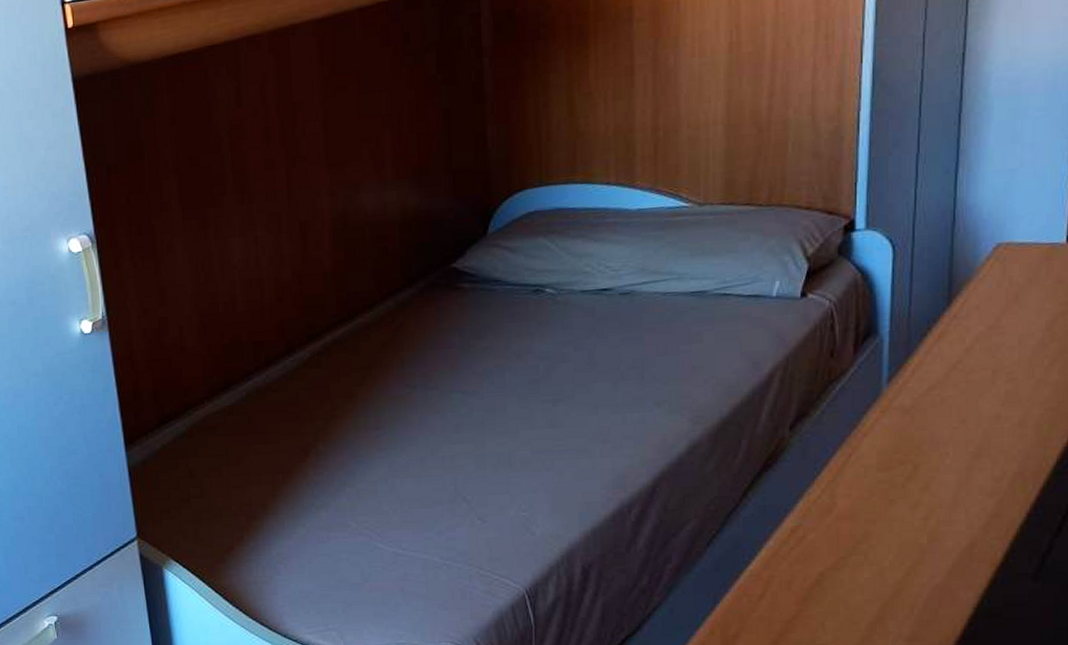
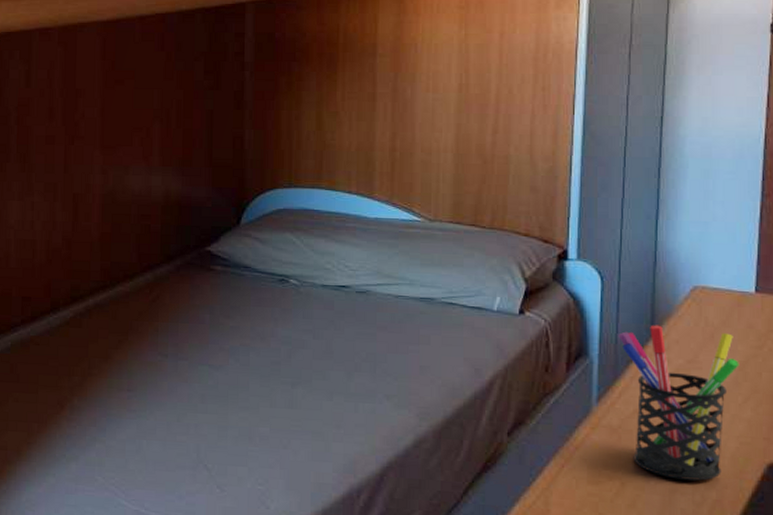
pen holder: none [911,291,1047,455] -> present [618,325,740,481]

